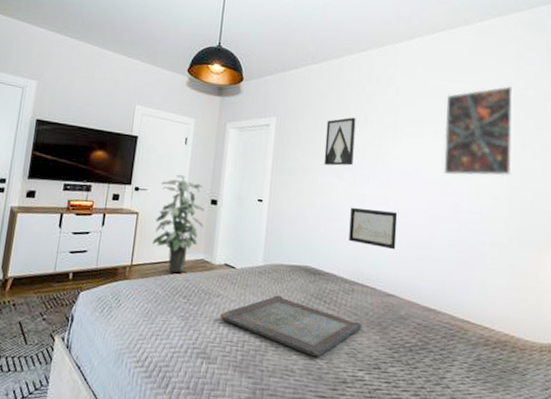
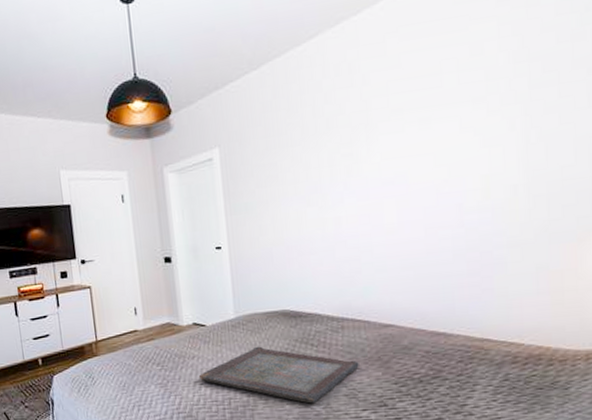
indoor plant: present [152,174,205,273] -> none [107,236,162,341]
wall art: present [324,117,356,166] -> none [280,125,320,193]
wall art: present [349,207,398,250] -> none [326,230,388,275]
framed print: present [443,86,515,176] -> none [432,34,533,172]

